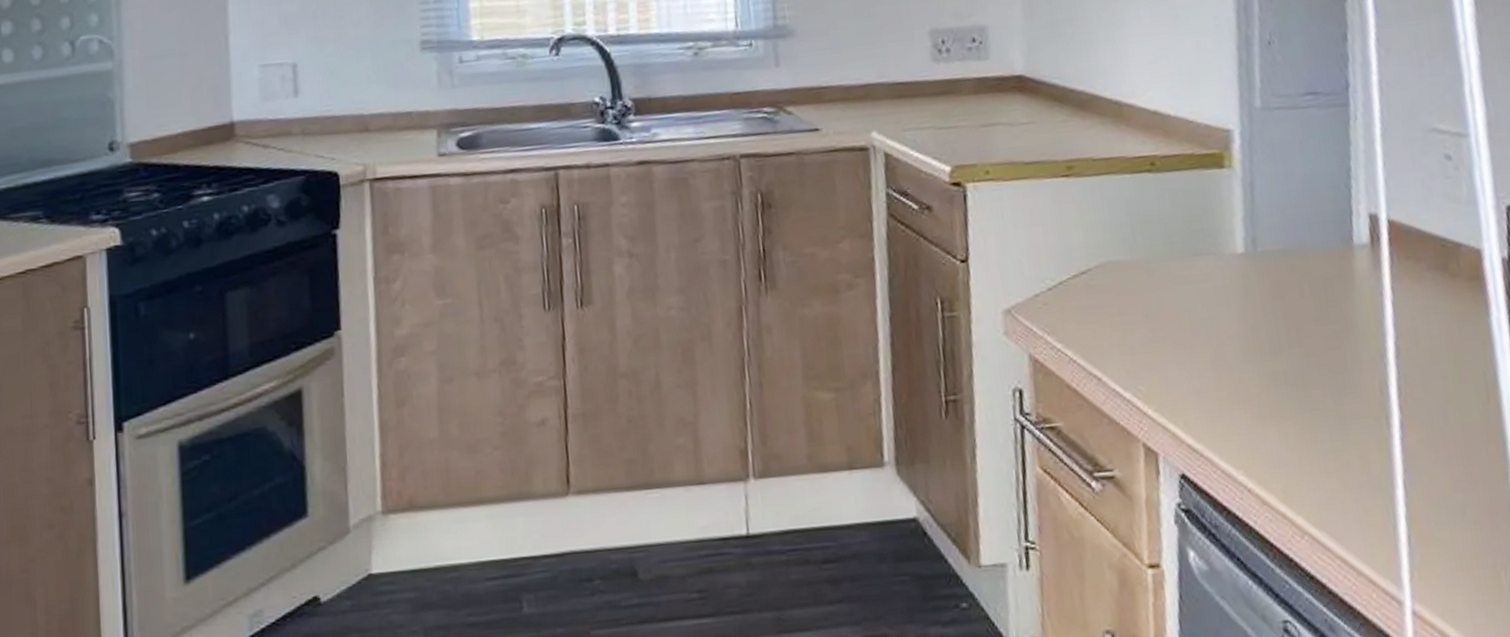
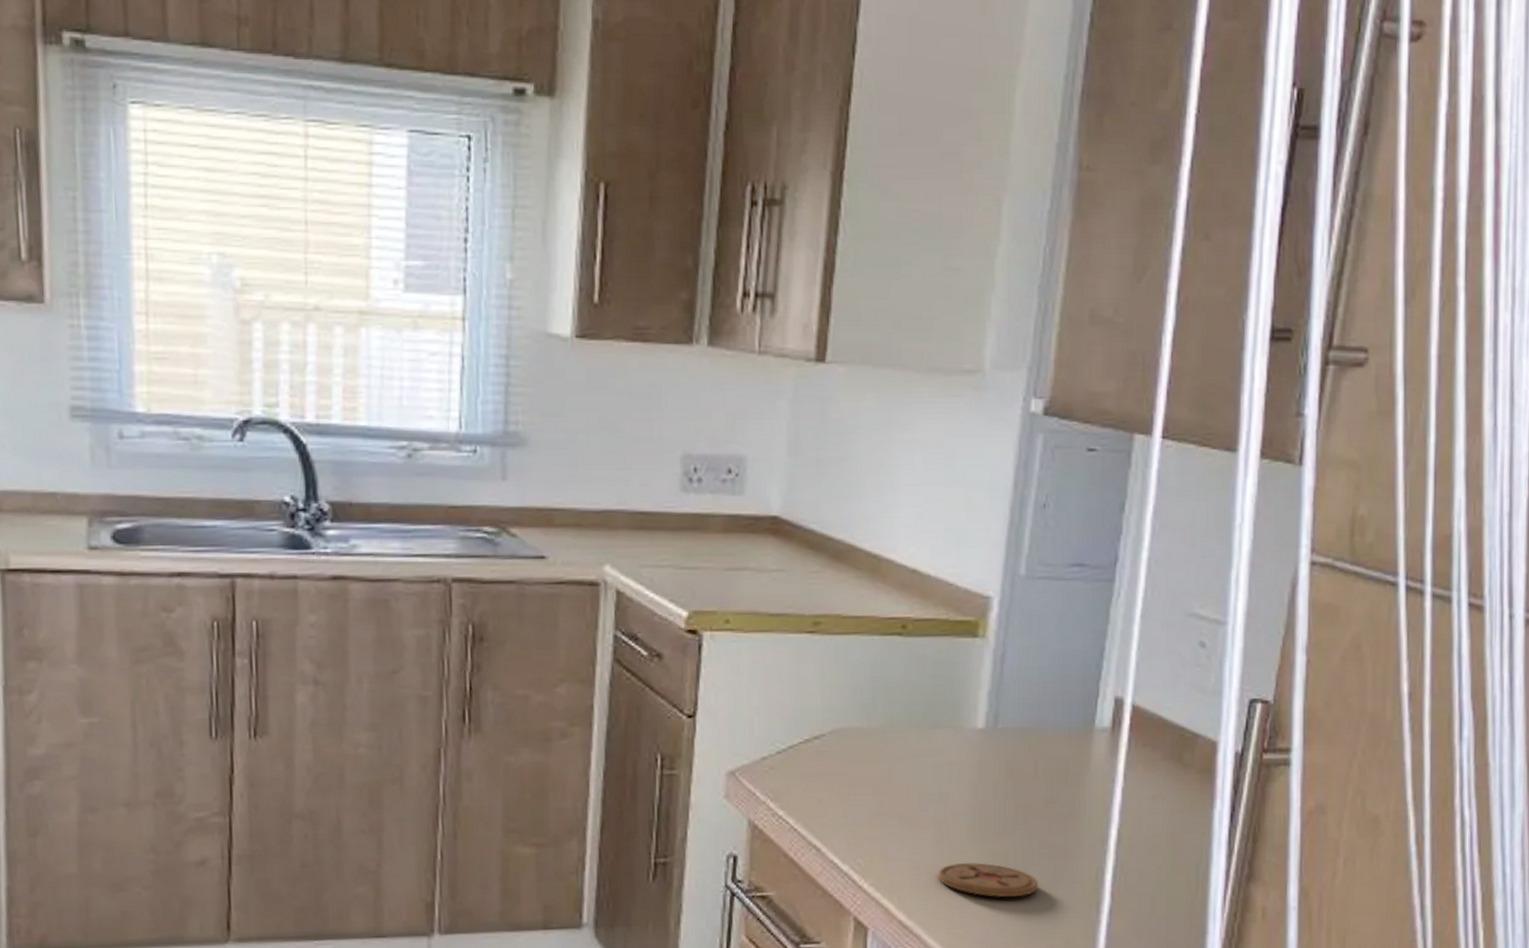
coaster: none [1219,382,1323,417] -> present [937,862,1038,898]

